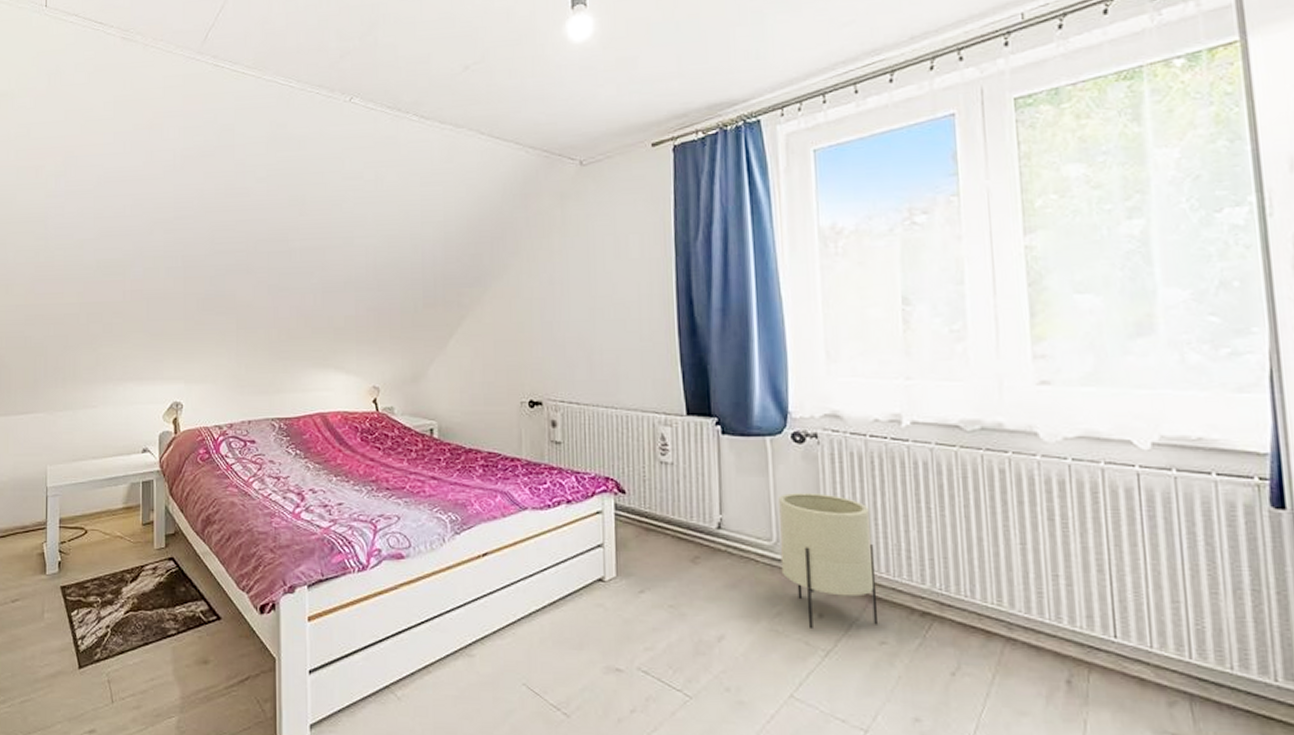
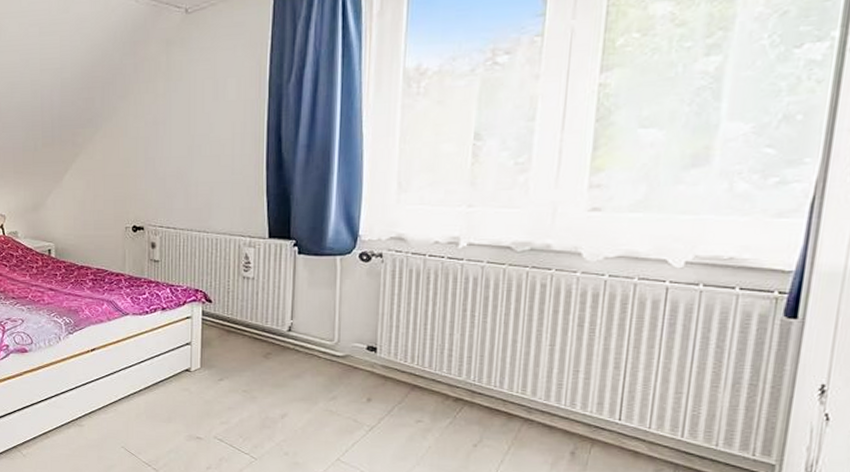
planter: present [777,492,879,630] -> none [339,302,421,410]

